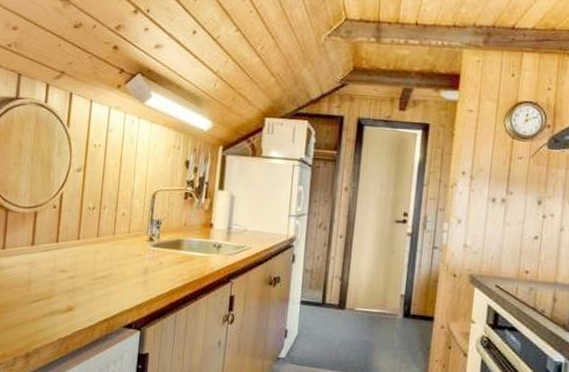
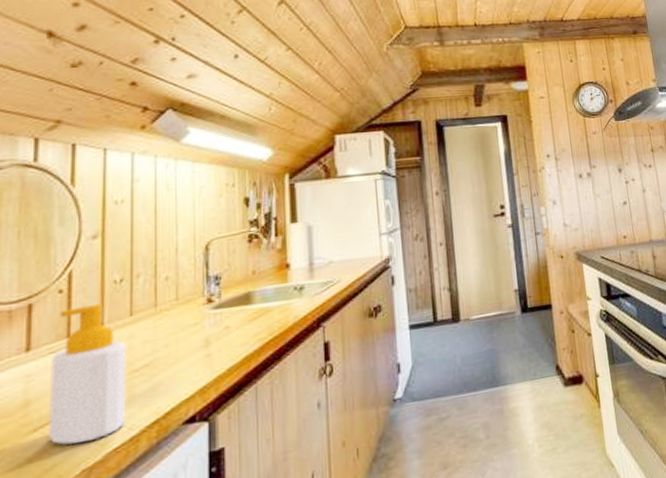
soap bottle: none [41,221,93,320] -> present [49,304,127,445]

